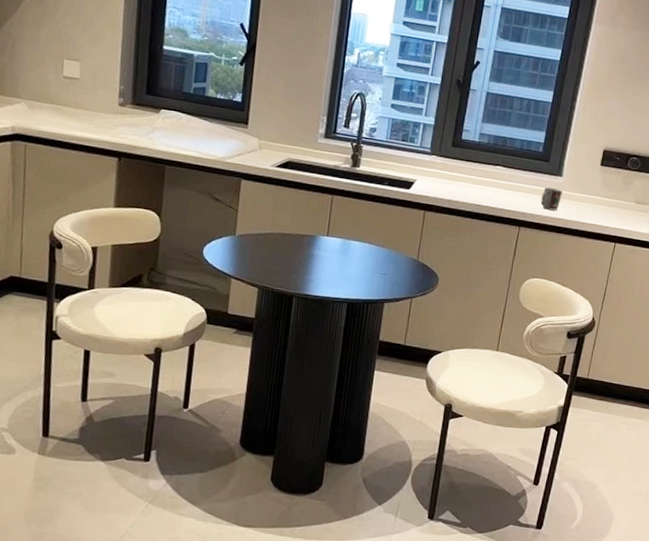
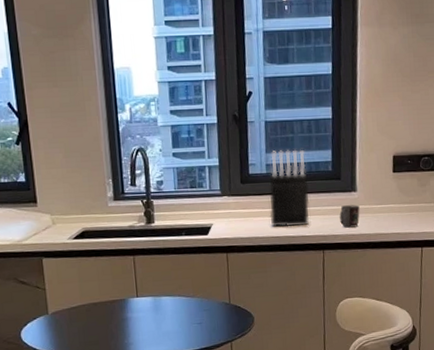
knife block: none [473,121,520,200] -> present [269,150,310,227]

